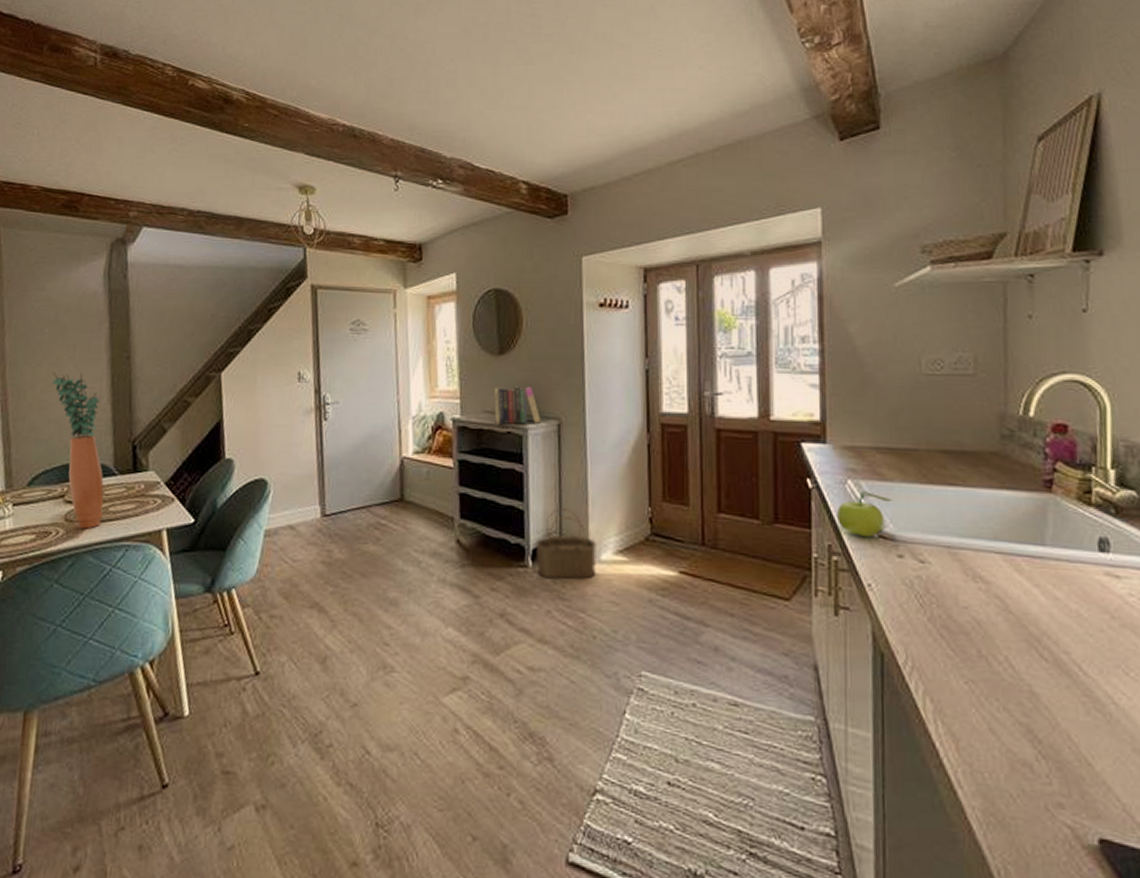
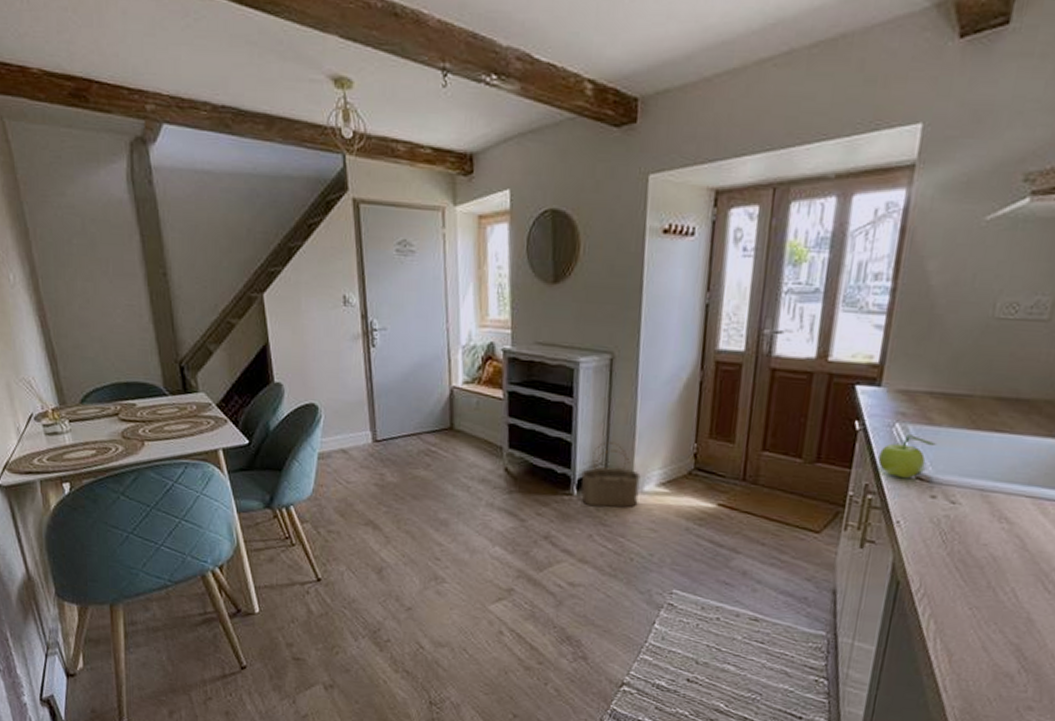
vase: present [52,372,104,529] -> none [88,287,159,447]
books: present [494,386,541,425] -> none [546,317,594,358]

